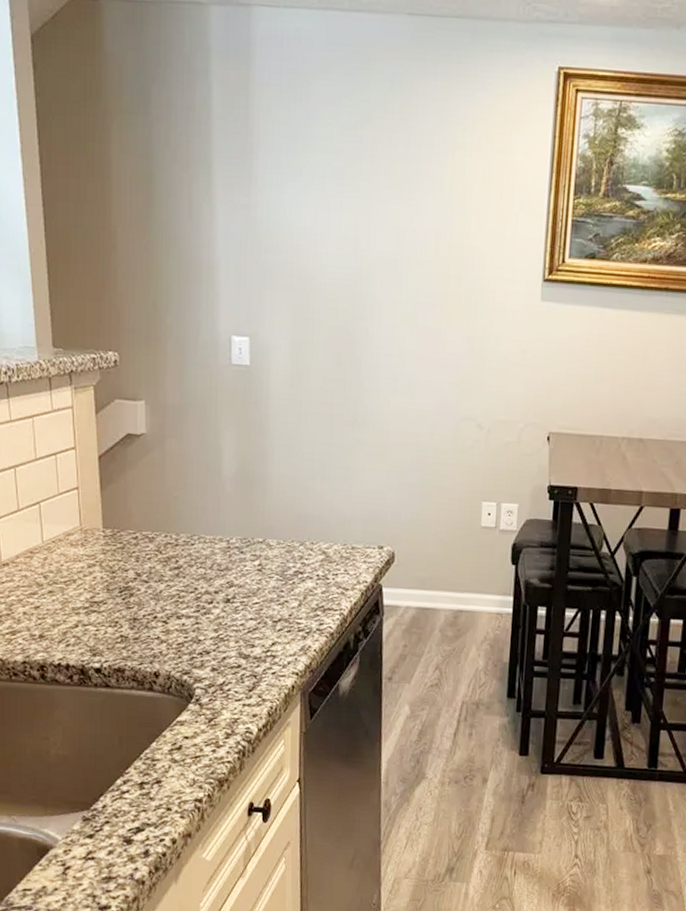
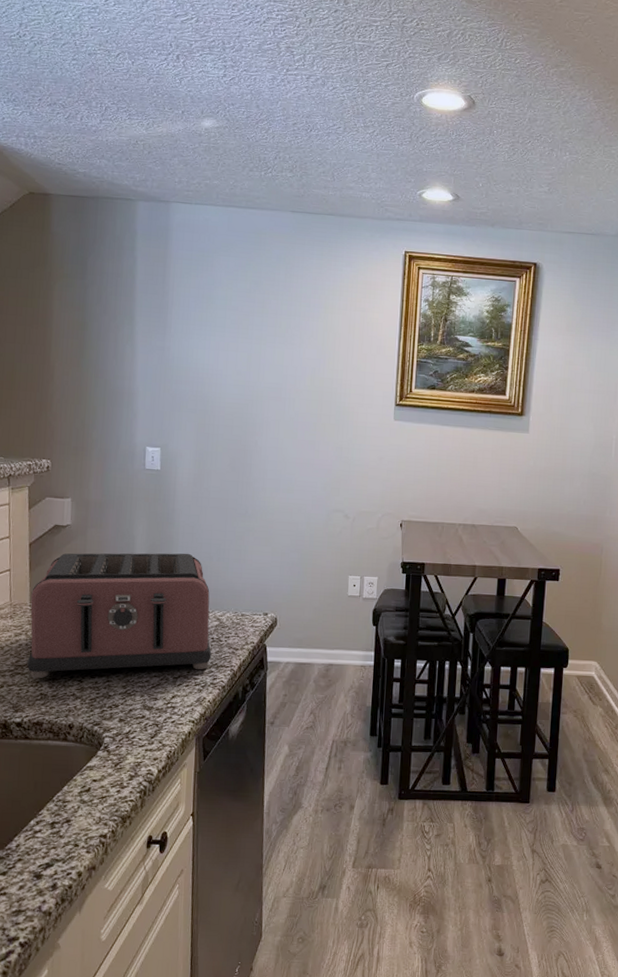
toaster: none [103,468,317,618] -> present [27,553,212,679]

